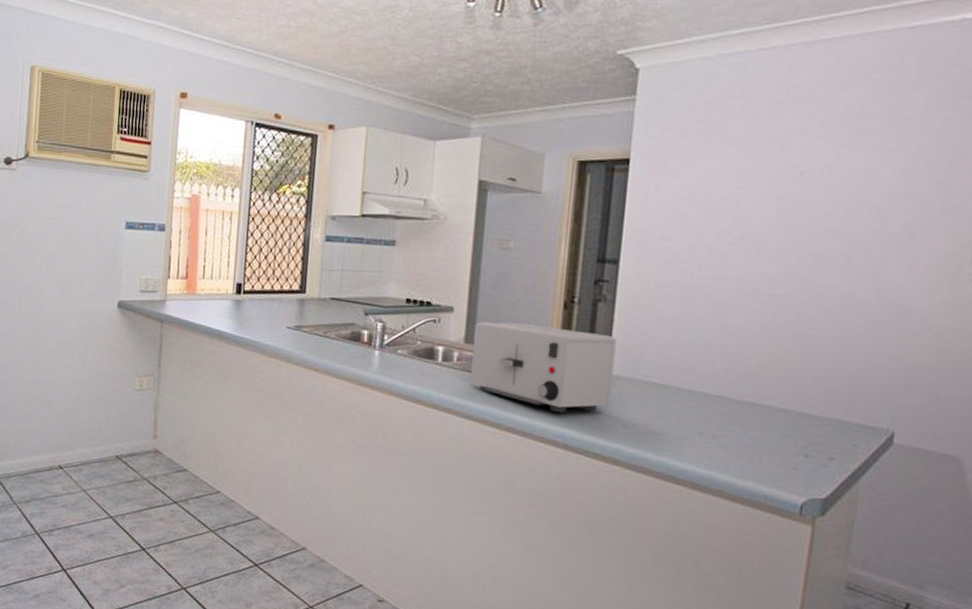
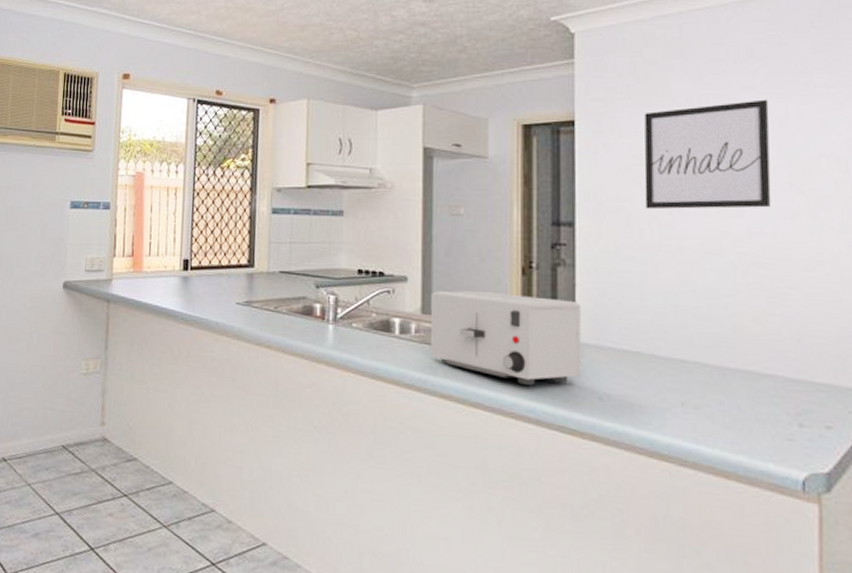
wall art: none [688,144,821,253] -> present [644,99,772,210]

